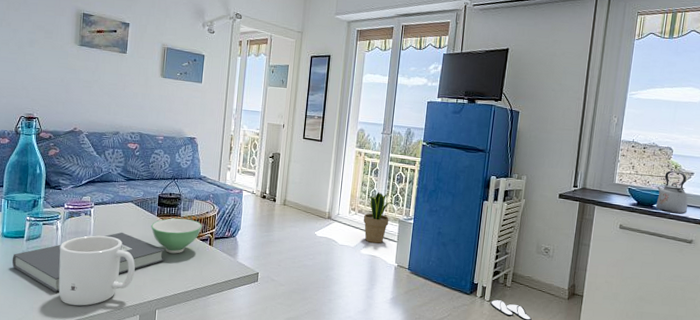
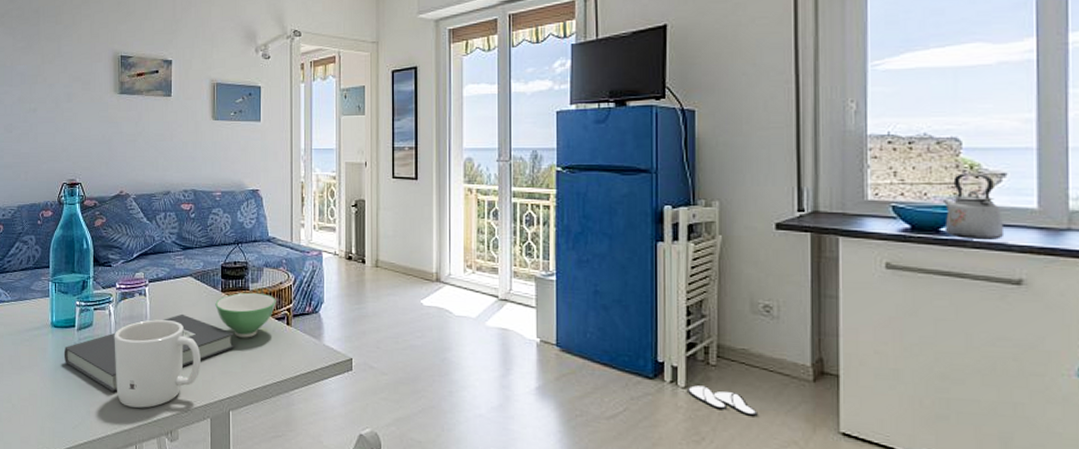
potted plant: present [363,192,394,244] -> none [484,240,525,311]

